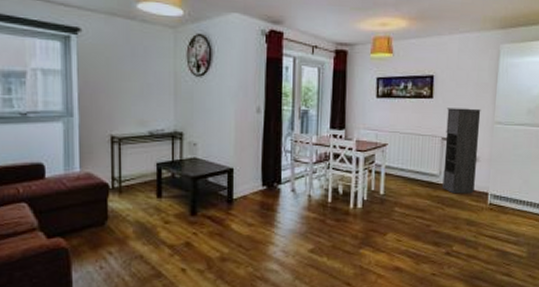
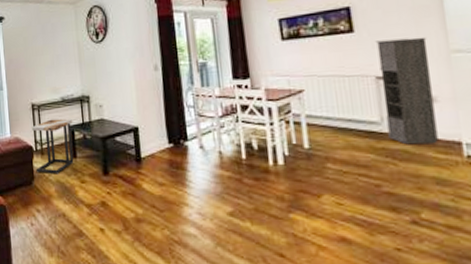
side table: none [108,155,160,214] -> present [31,118,74,174]

